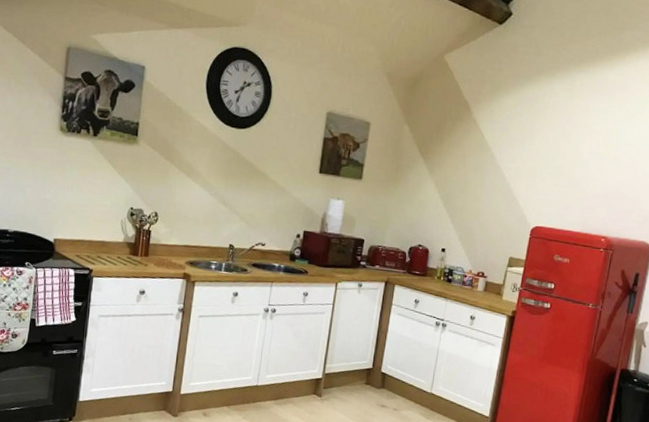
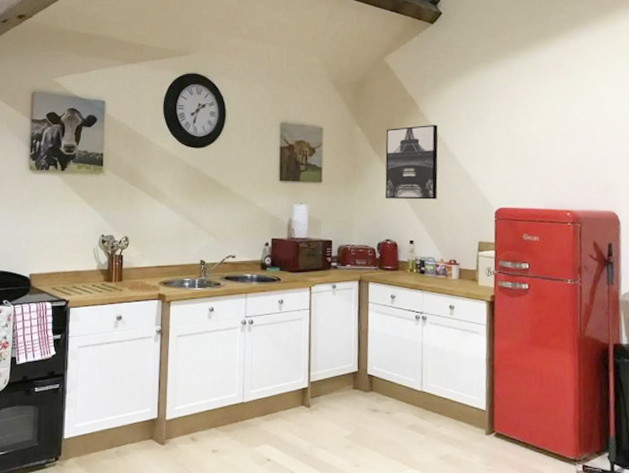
wall art: none [424,132,489,210] -> present [385,125,438,200]

